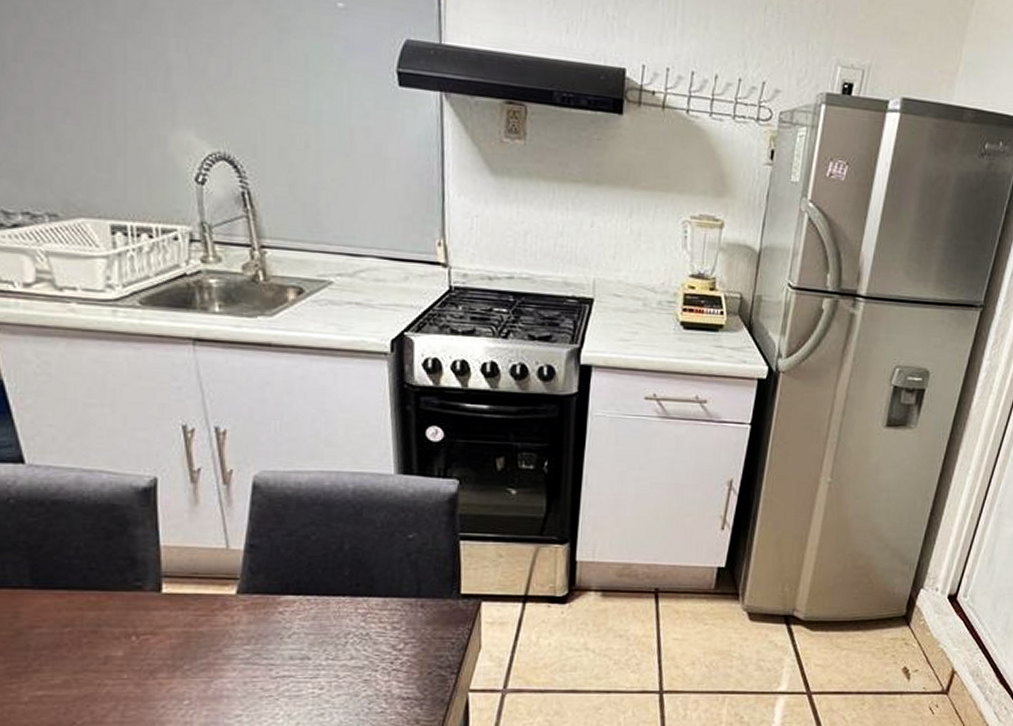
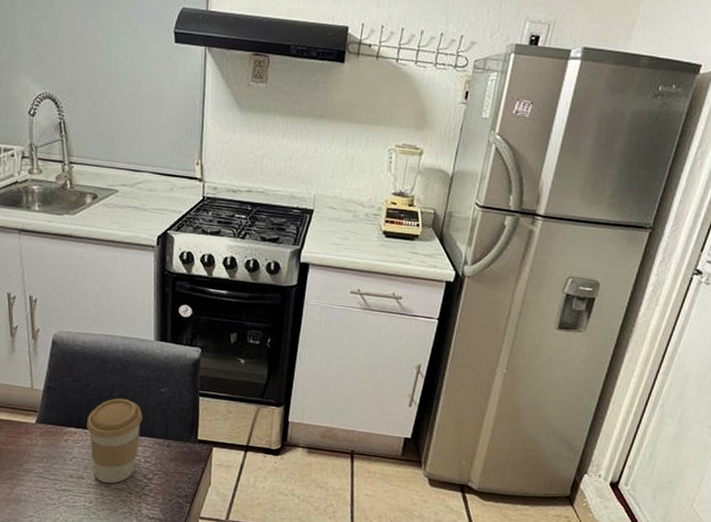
coffee cup: none [309,552,386,661] -> present [86,398,143,484]

